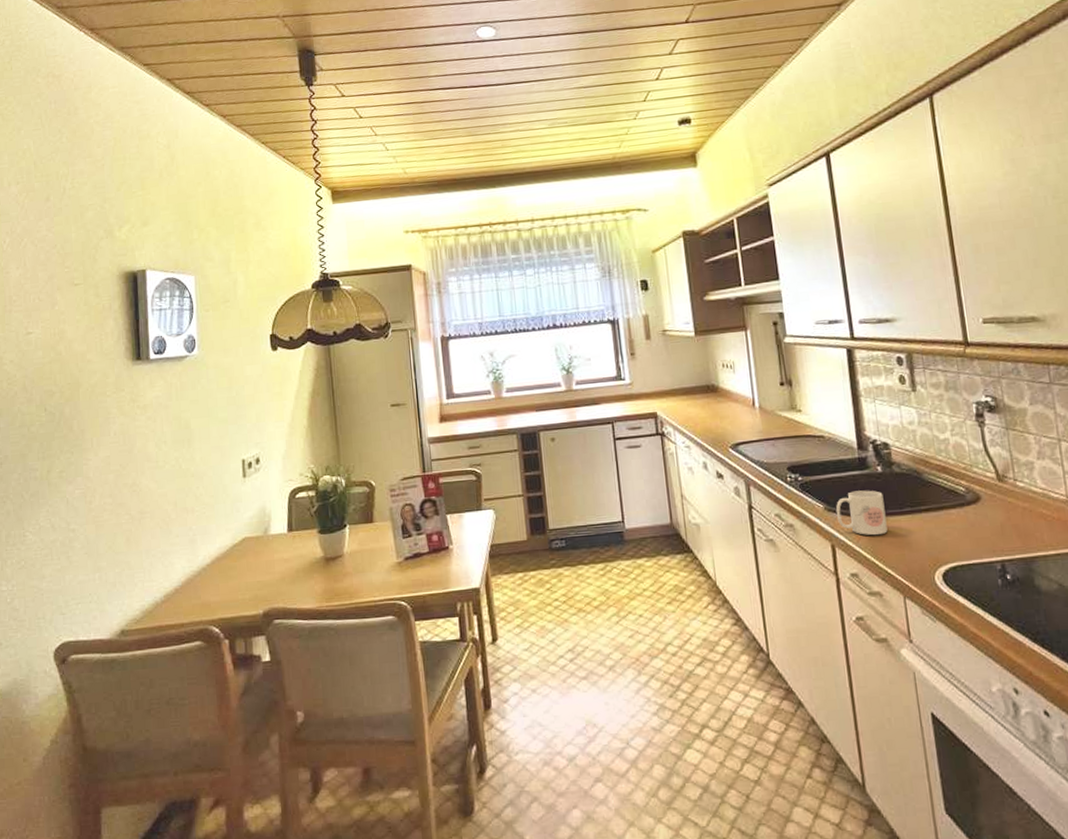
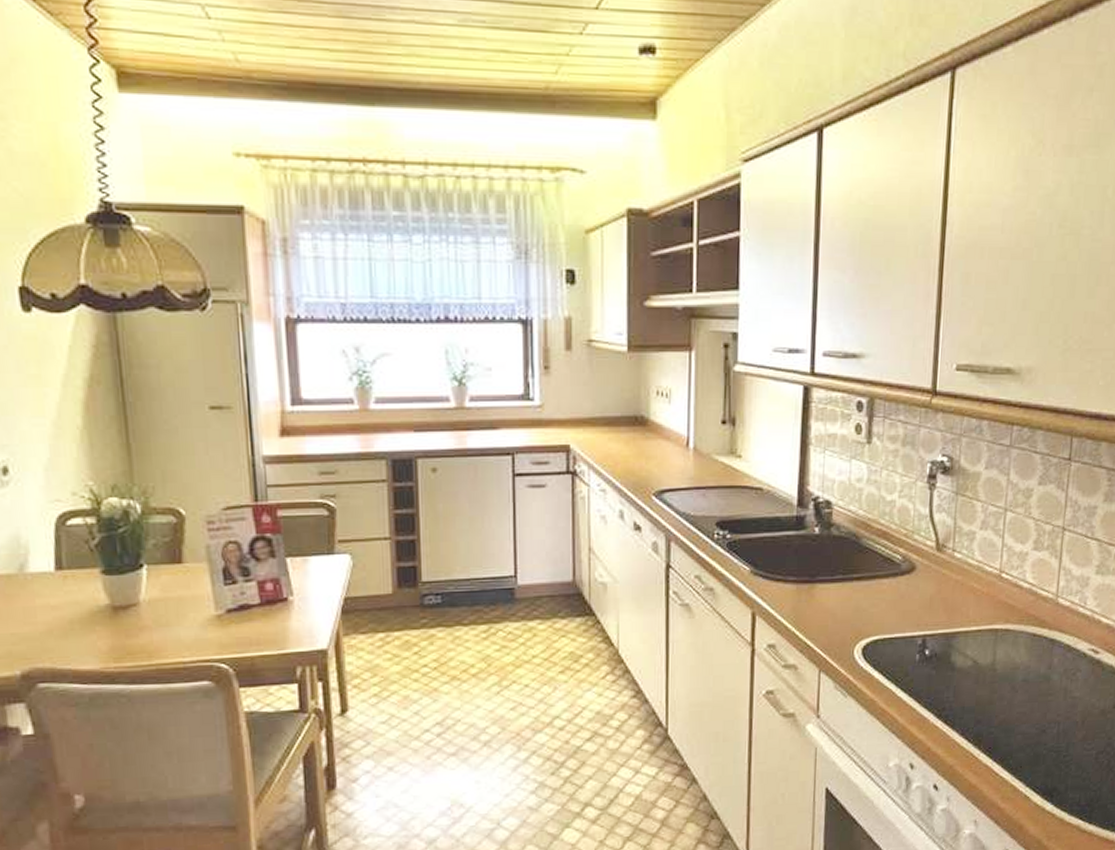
mug: present [836,490,888,536] -> none [762,553,816,604]

